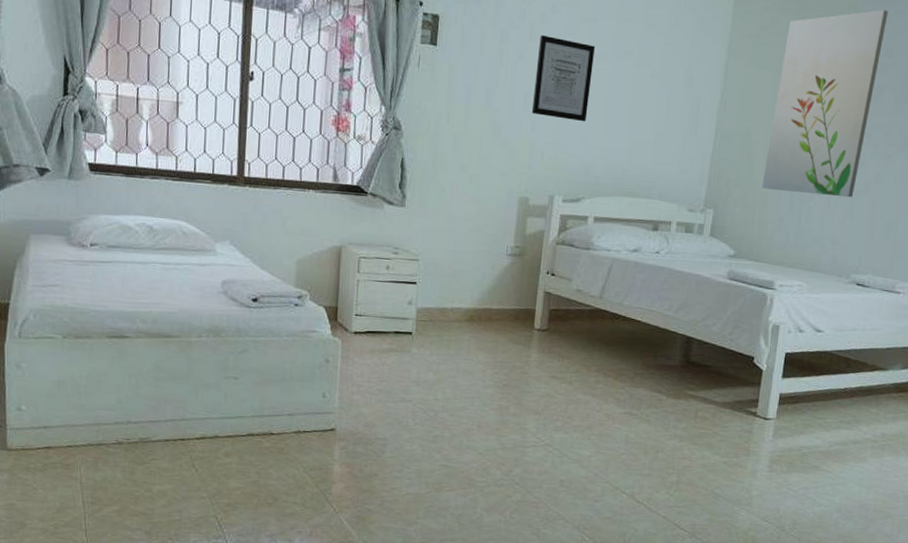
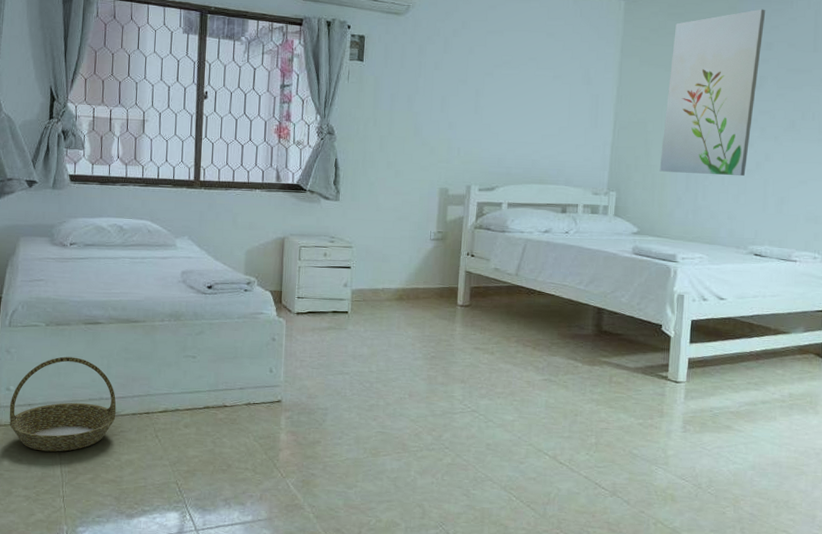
basket: none [21,373,147,481] -> present [9,356,116,452]
wall art: present [531,35,595,122] -> none [448,48,502,120]

